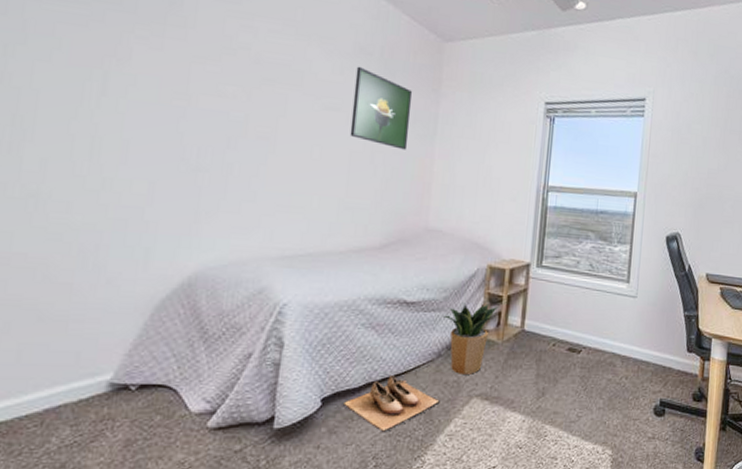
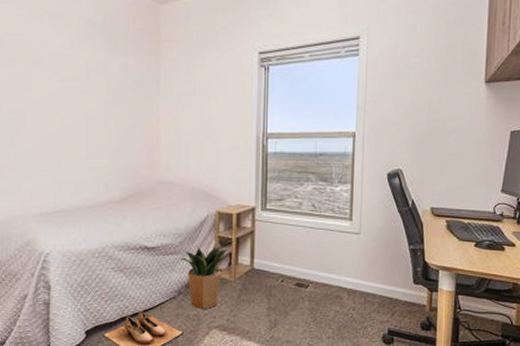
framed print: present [349,66,413,150] -> none [84,38,136,111]

